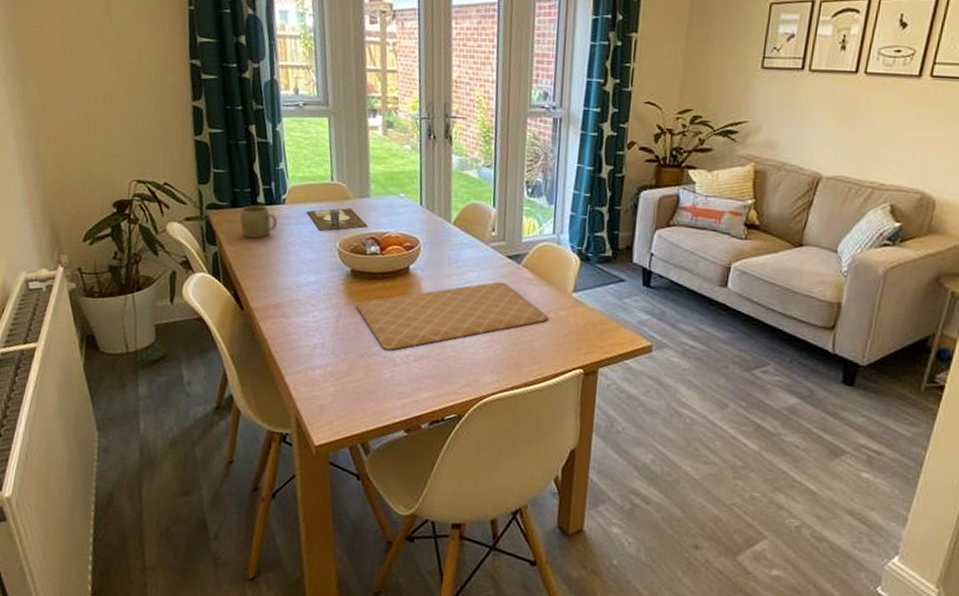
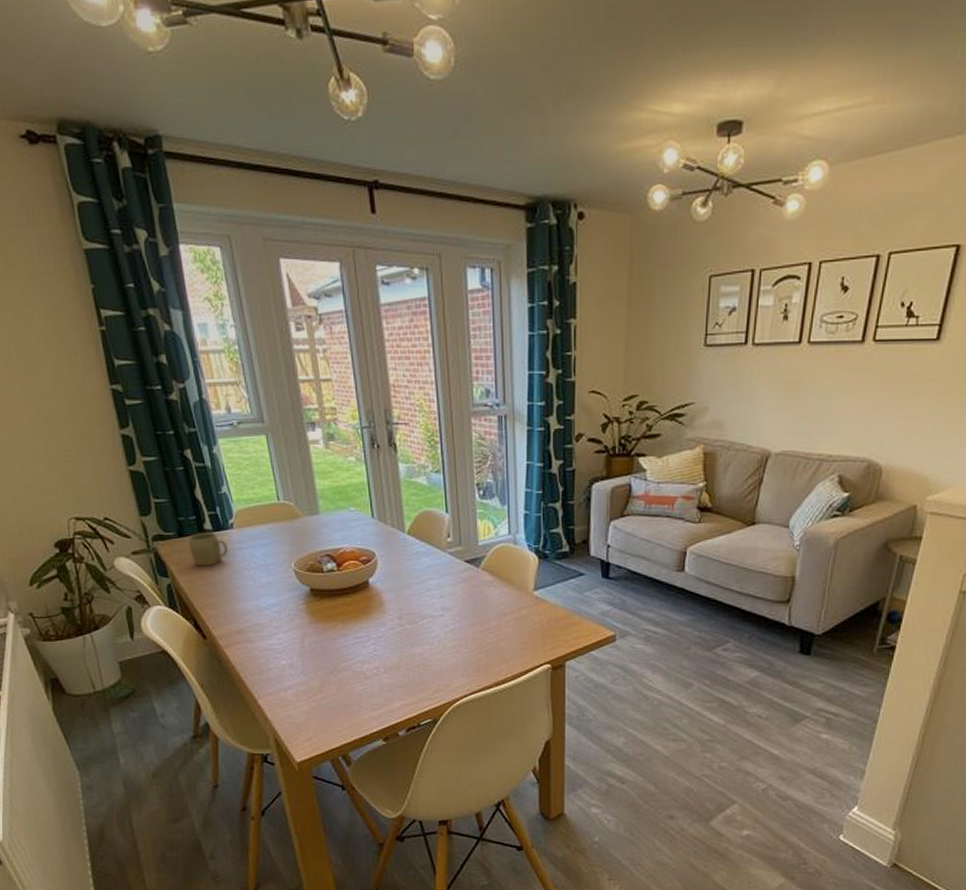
place setting: present [306,208,368,231] -> none [256,527,321,553]
placemat: present [356,281,548,350] -> none [320,587,512,664]

